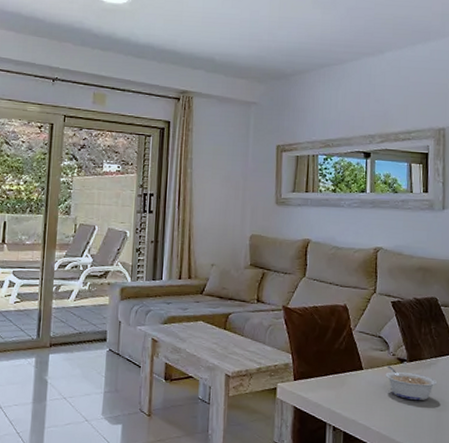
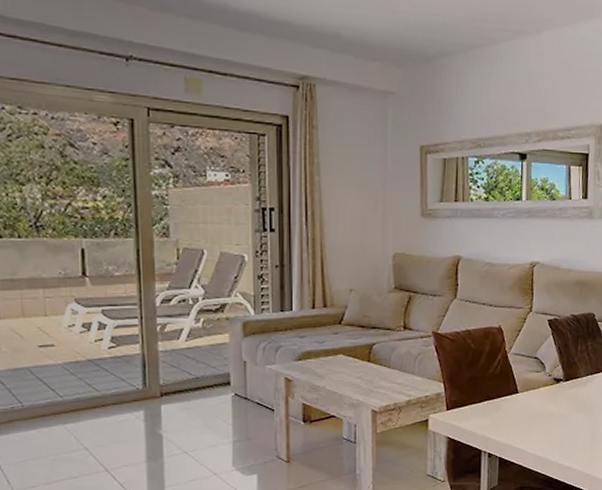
legume: present [385,365,438,401] -> none [541,387,593,420]

